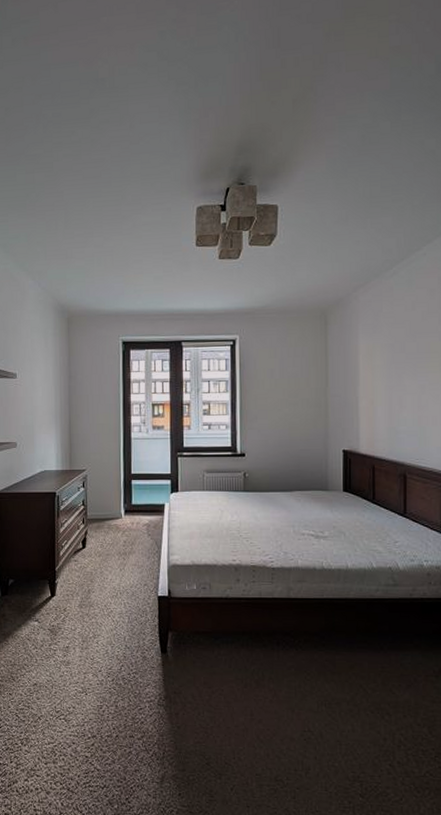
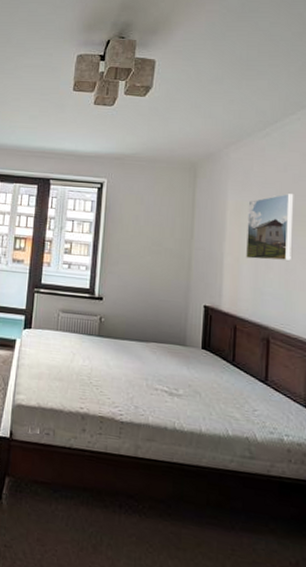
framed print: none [379,331,423,400] -> present [246,193,294,261]

